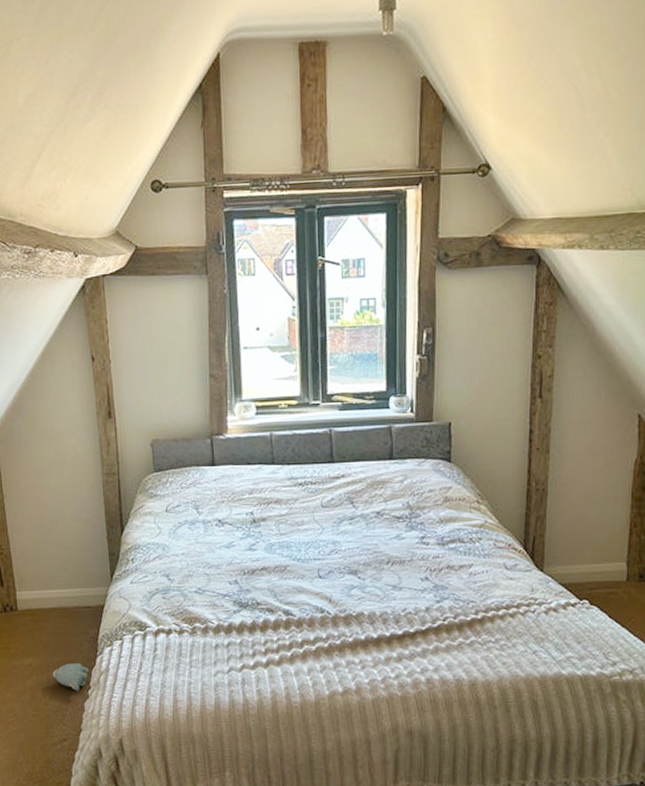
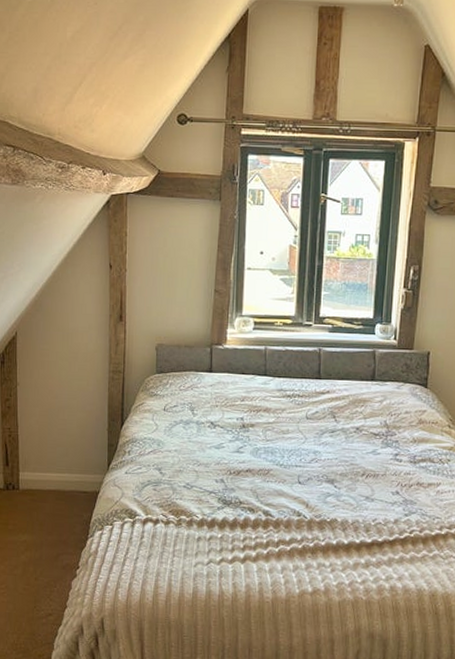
plush toy: present [52,663,89,692] -> none [45,543,79,570]

